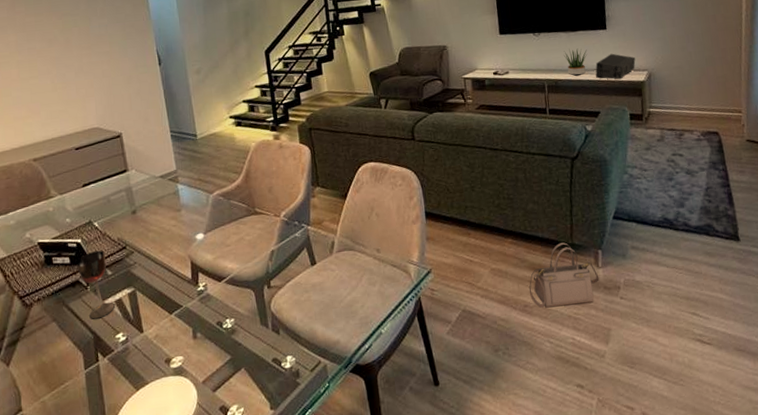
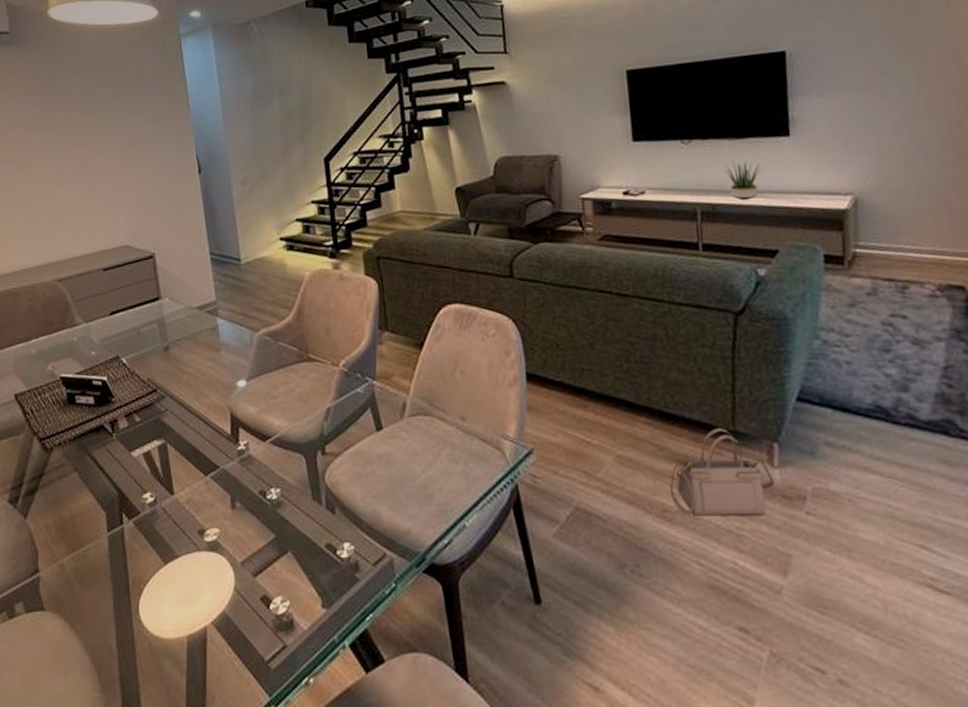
wineglass: present [76,250,116,319] -> none [101,391,144,473]
speaker: present [594,53,636,80] -> none [770,169,834,207]

